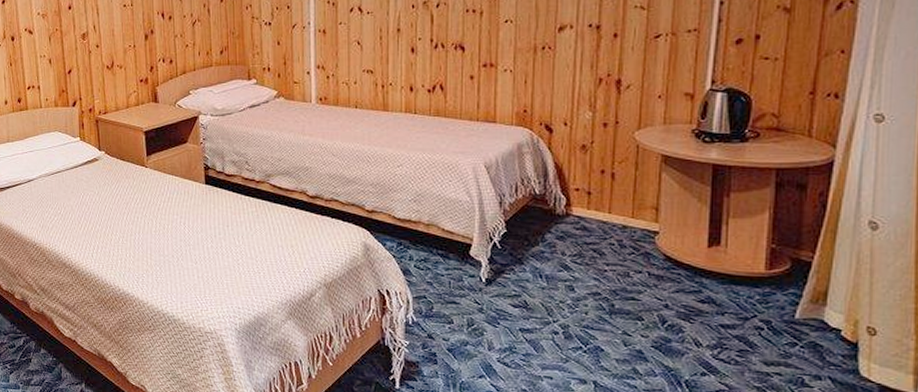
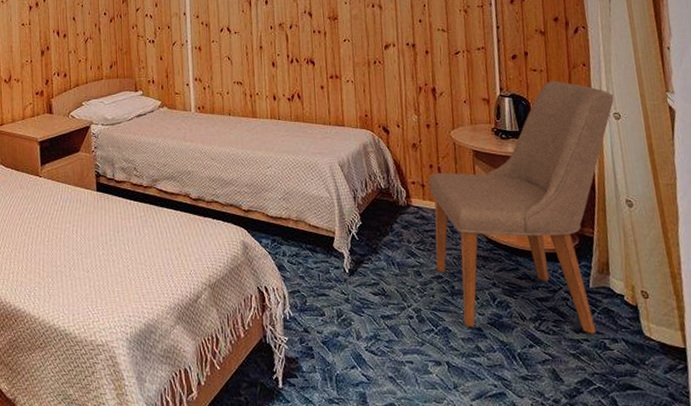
chair: none [594,71,880,369] -> present [428,80,614,334]

